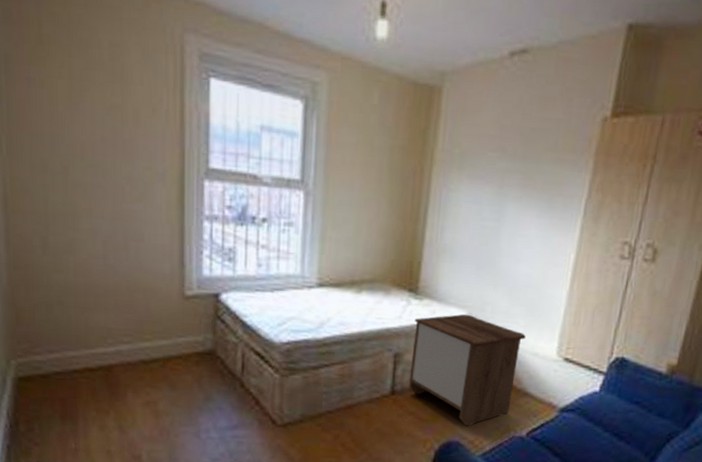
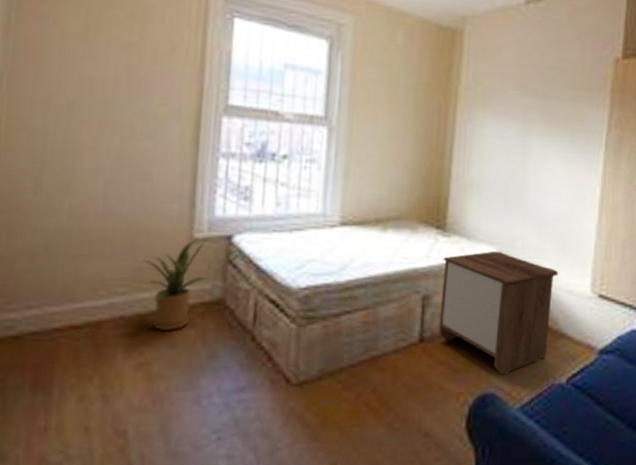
house plant: none [136,294,200,375] -> present [135,237,208,330]

